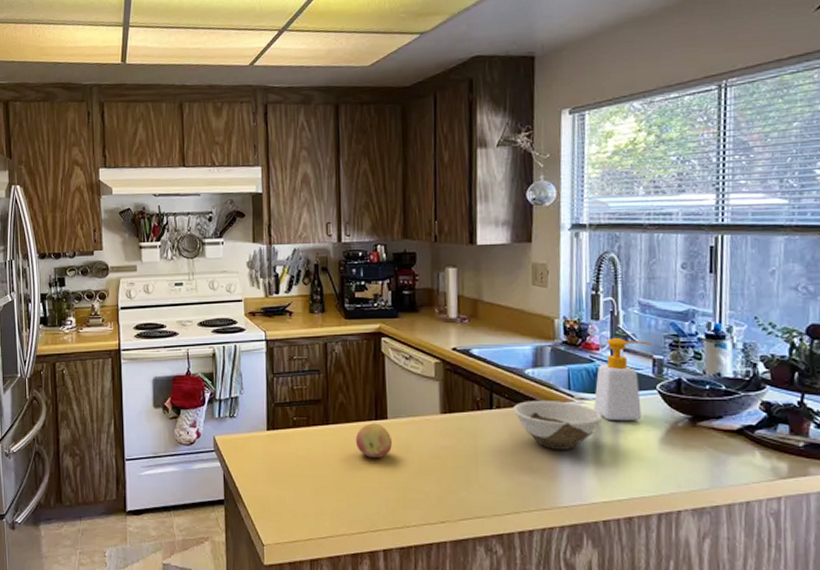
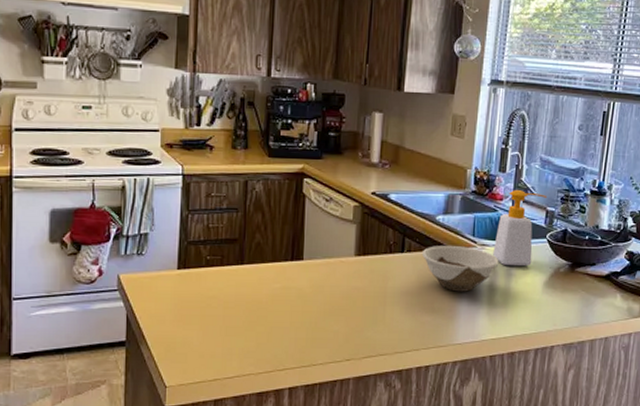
fruit: present [355,423,393,458] -> none [269,264,307,298]

